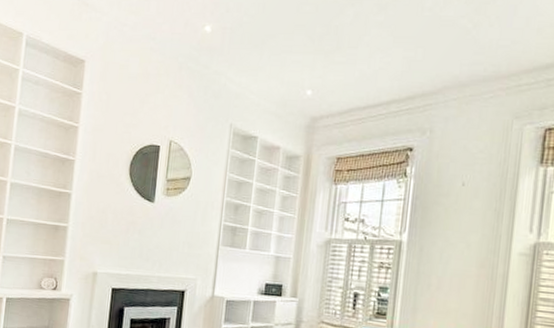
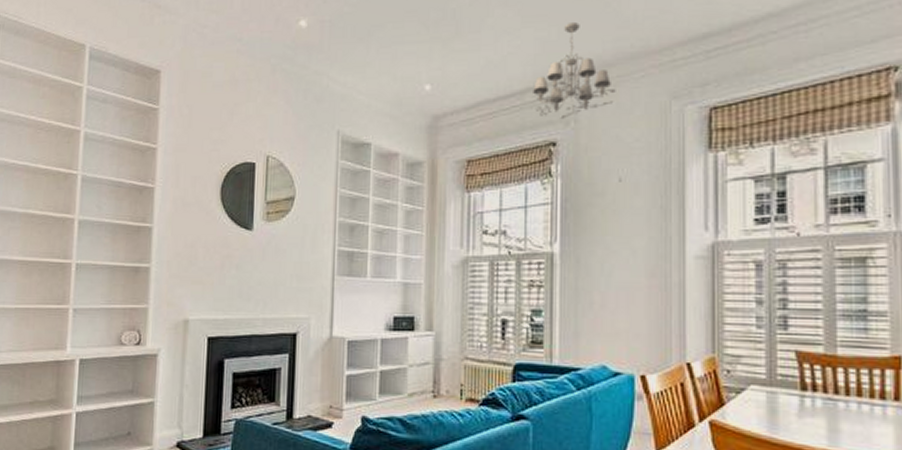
chandelier: none [397,45,468,128] -> present [533,21,616,119]

